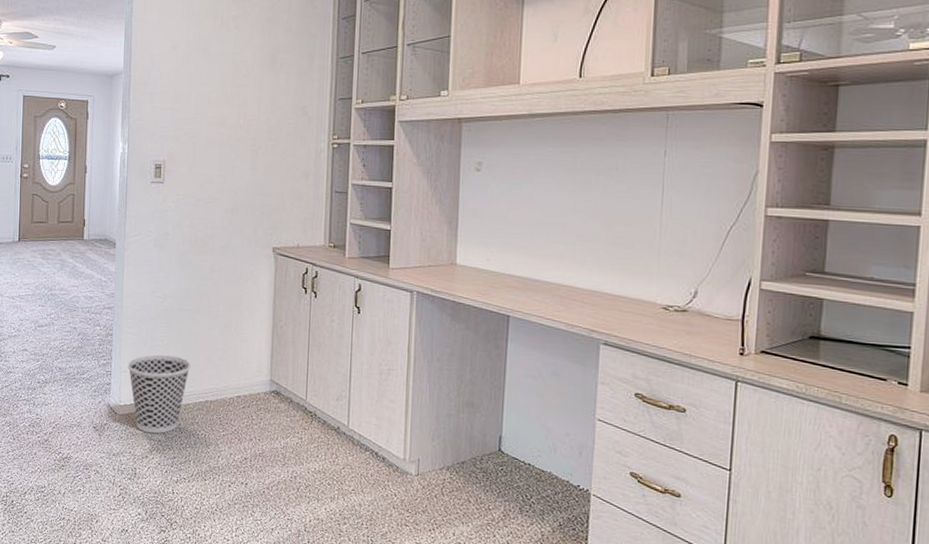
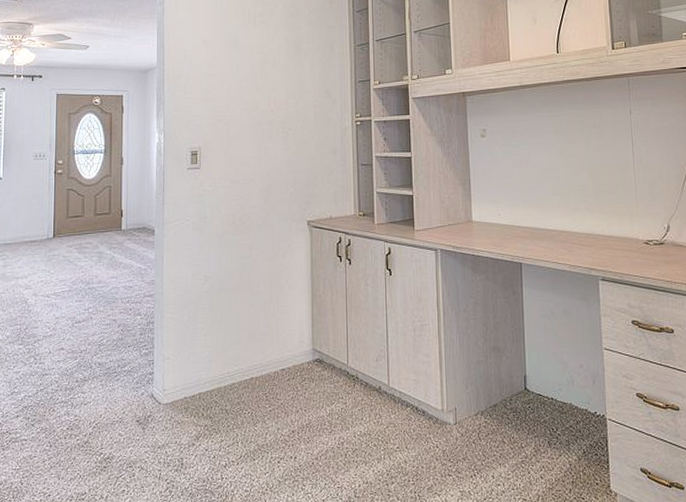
wastebasket: present [128,354,191,434] -> none [171,337,235,419]

